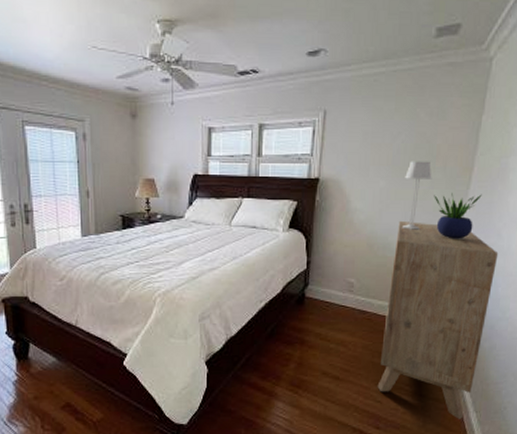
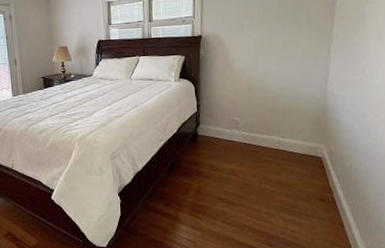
dresser: present [377,221,499,419] -> none [267,66,365,235]
table lamp: present [402,161,432,230] -> none [275,14,299,73]
potted plant: present [434,192,482,239] -> none [302,38,344,79]

